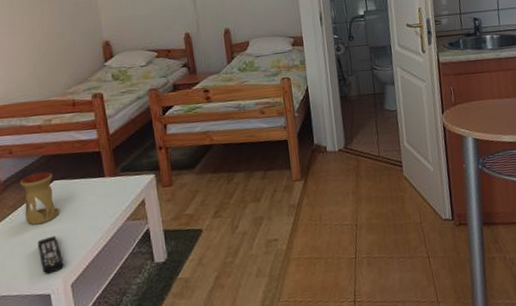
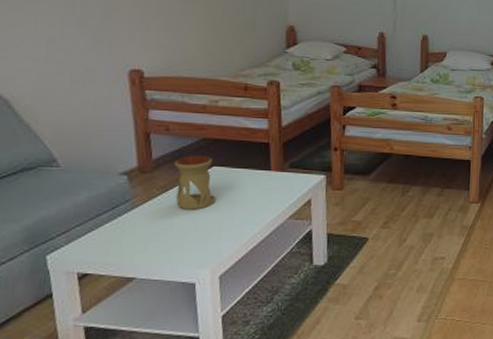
remote control: present [37,235,64,274] -> none [187,224,214,262]

